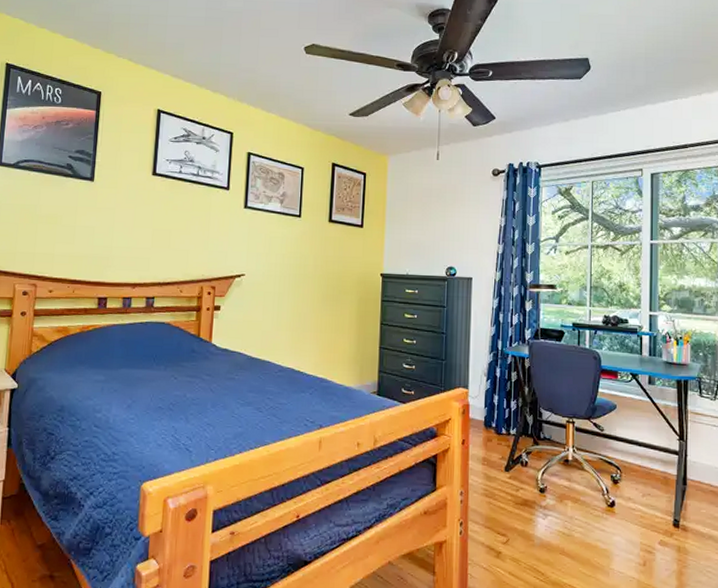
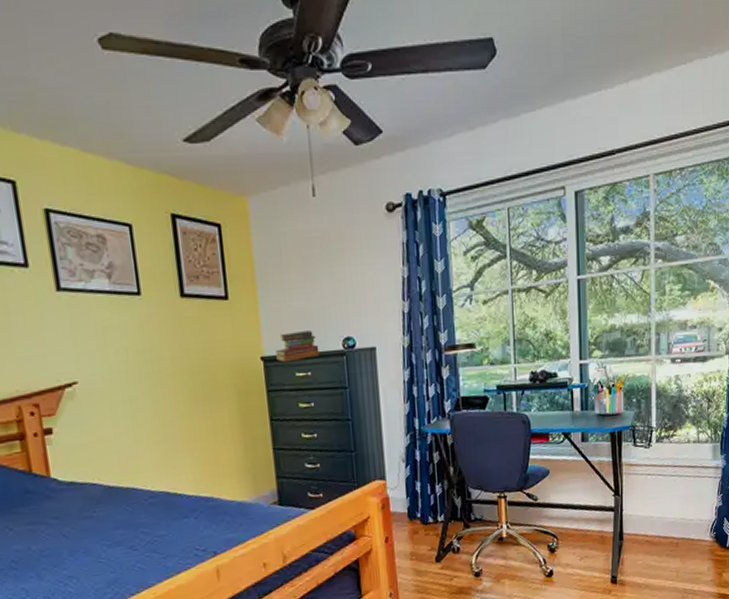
books: none [393,257,427,280] -> present [276,329,320,363]

